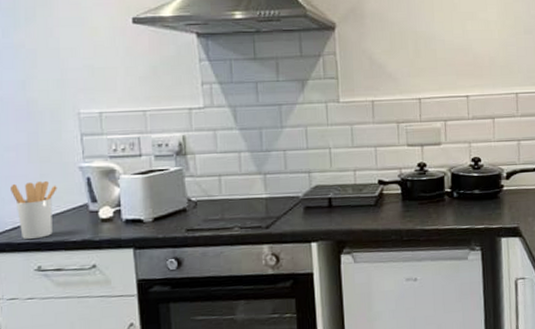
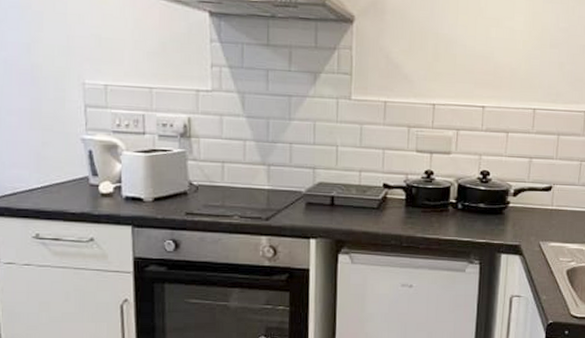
utensil holder: present [10,181,57,239] -> none [11,148,59,206]

